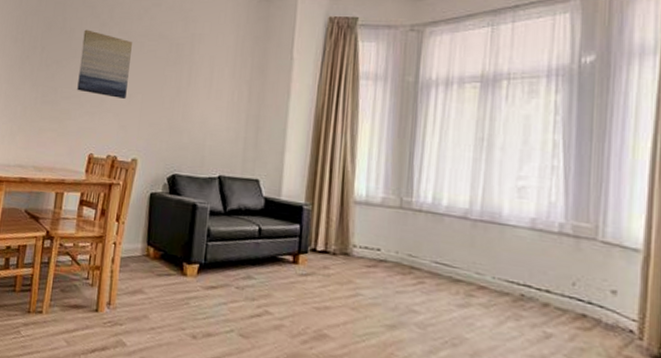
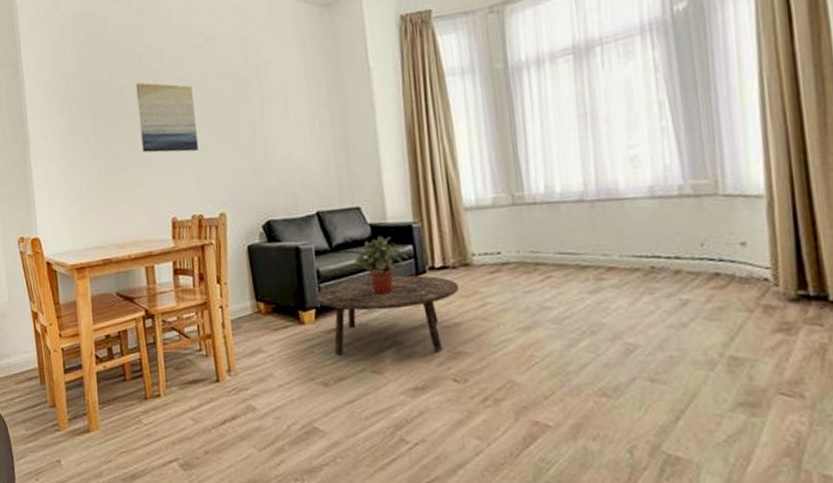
coffee table: none [200,245,335,330] -> present [314,275,459,355]
potted plant: none [243,209,294,265] -> present [354,235,409,295]

